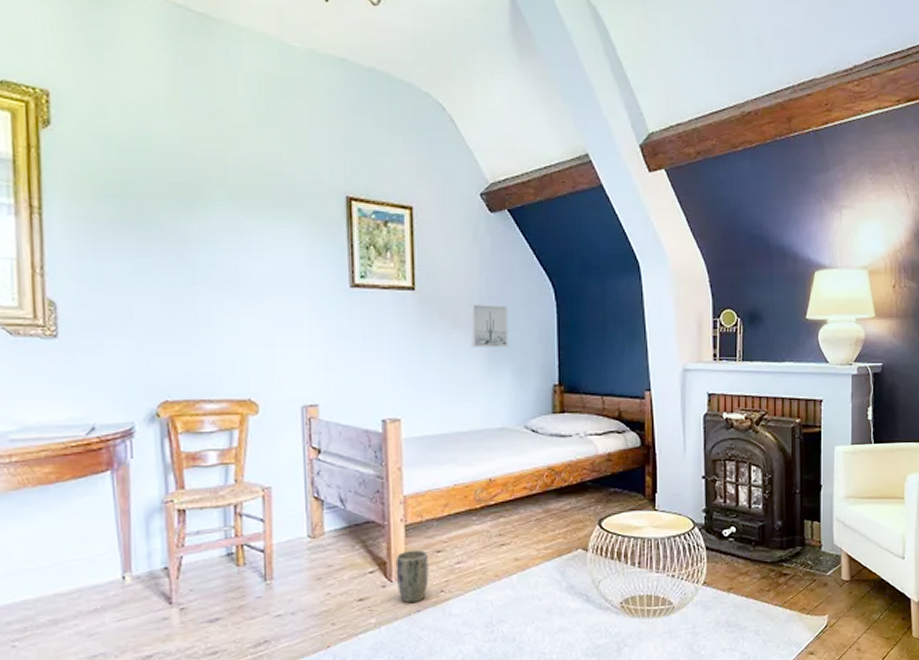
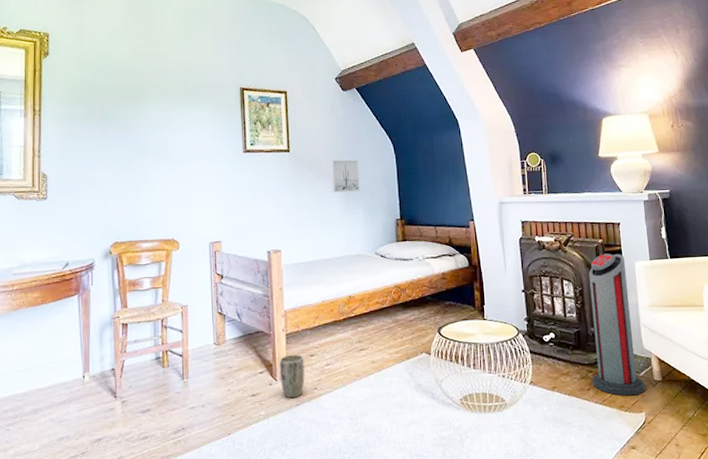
air purifier: none [773,435,831,598] -> present [588,253,645,396]

